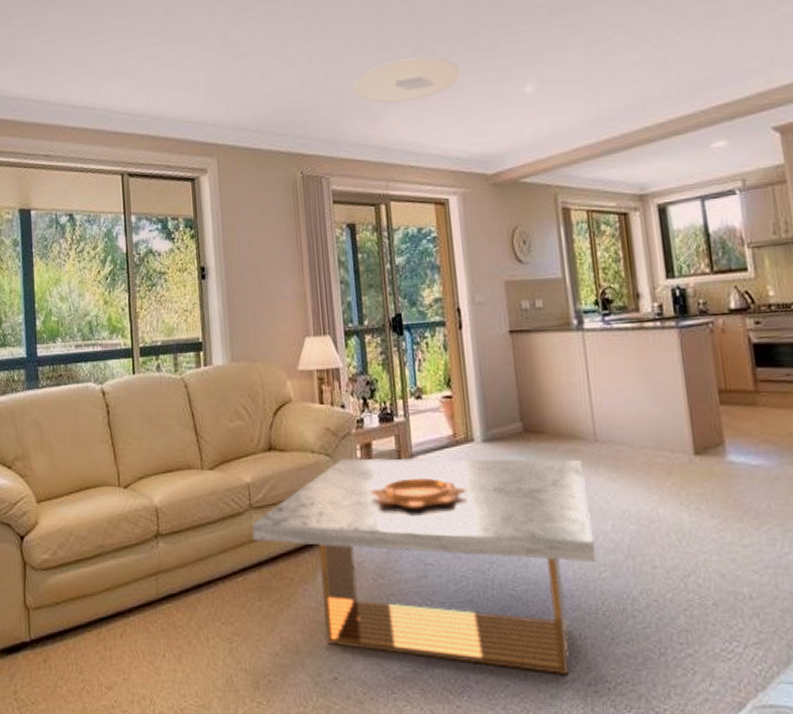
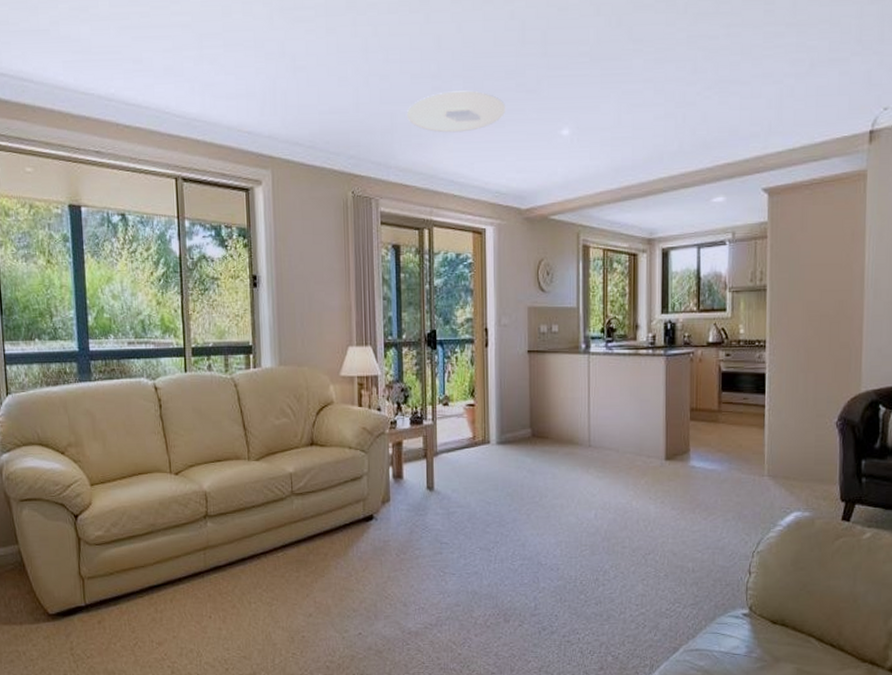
coffee table: present [252,457,597,676] -> none [293,453,580,630]
decorative bowl: present [370,477,468,508] -> none [398,472,481,497]

